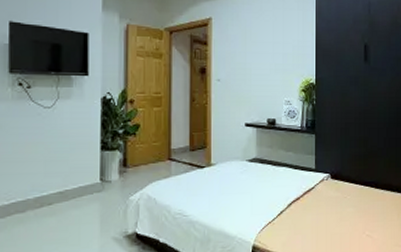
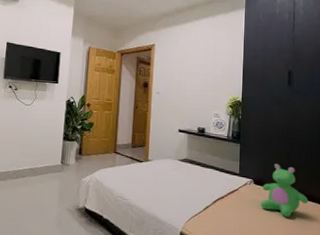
teddy bear: none [339,153,387,213] -> present [261,164,308,218]

